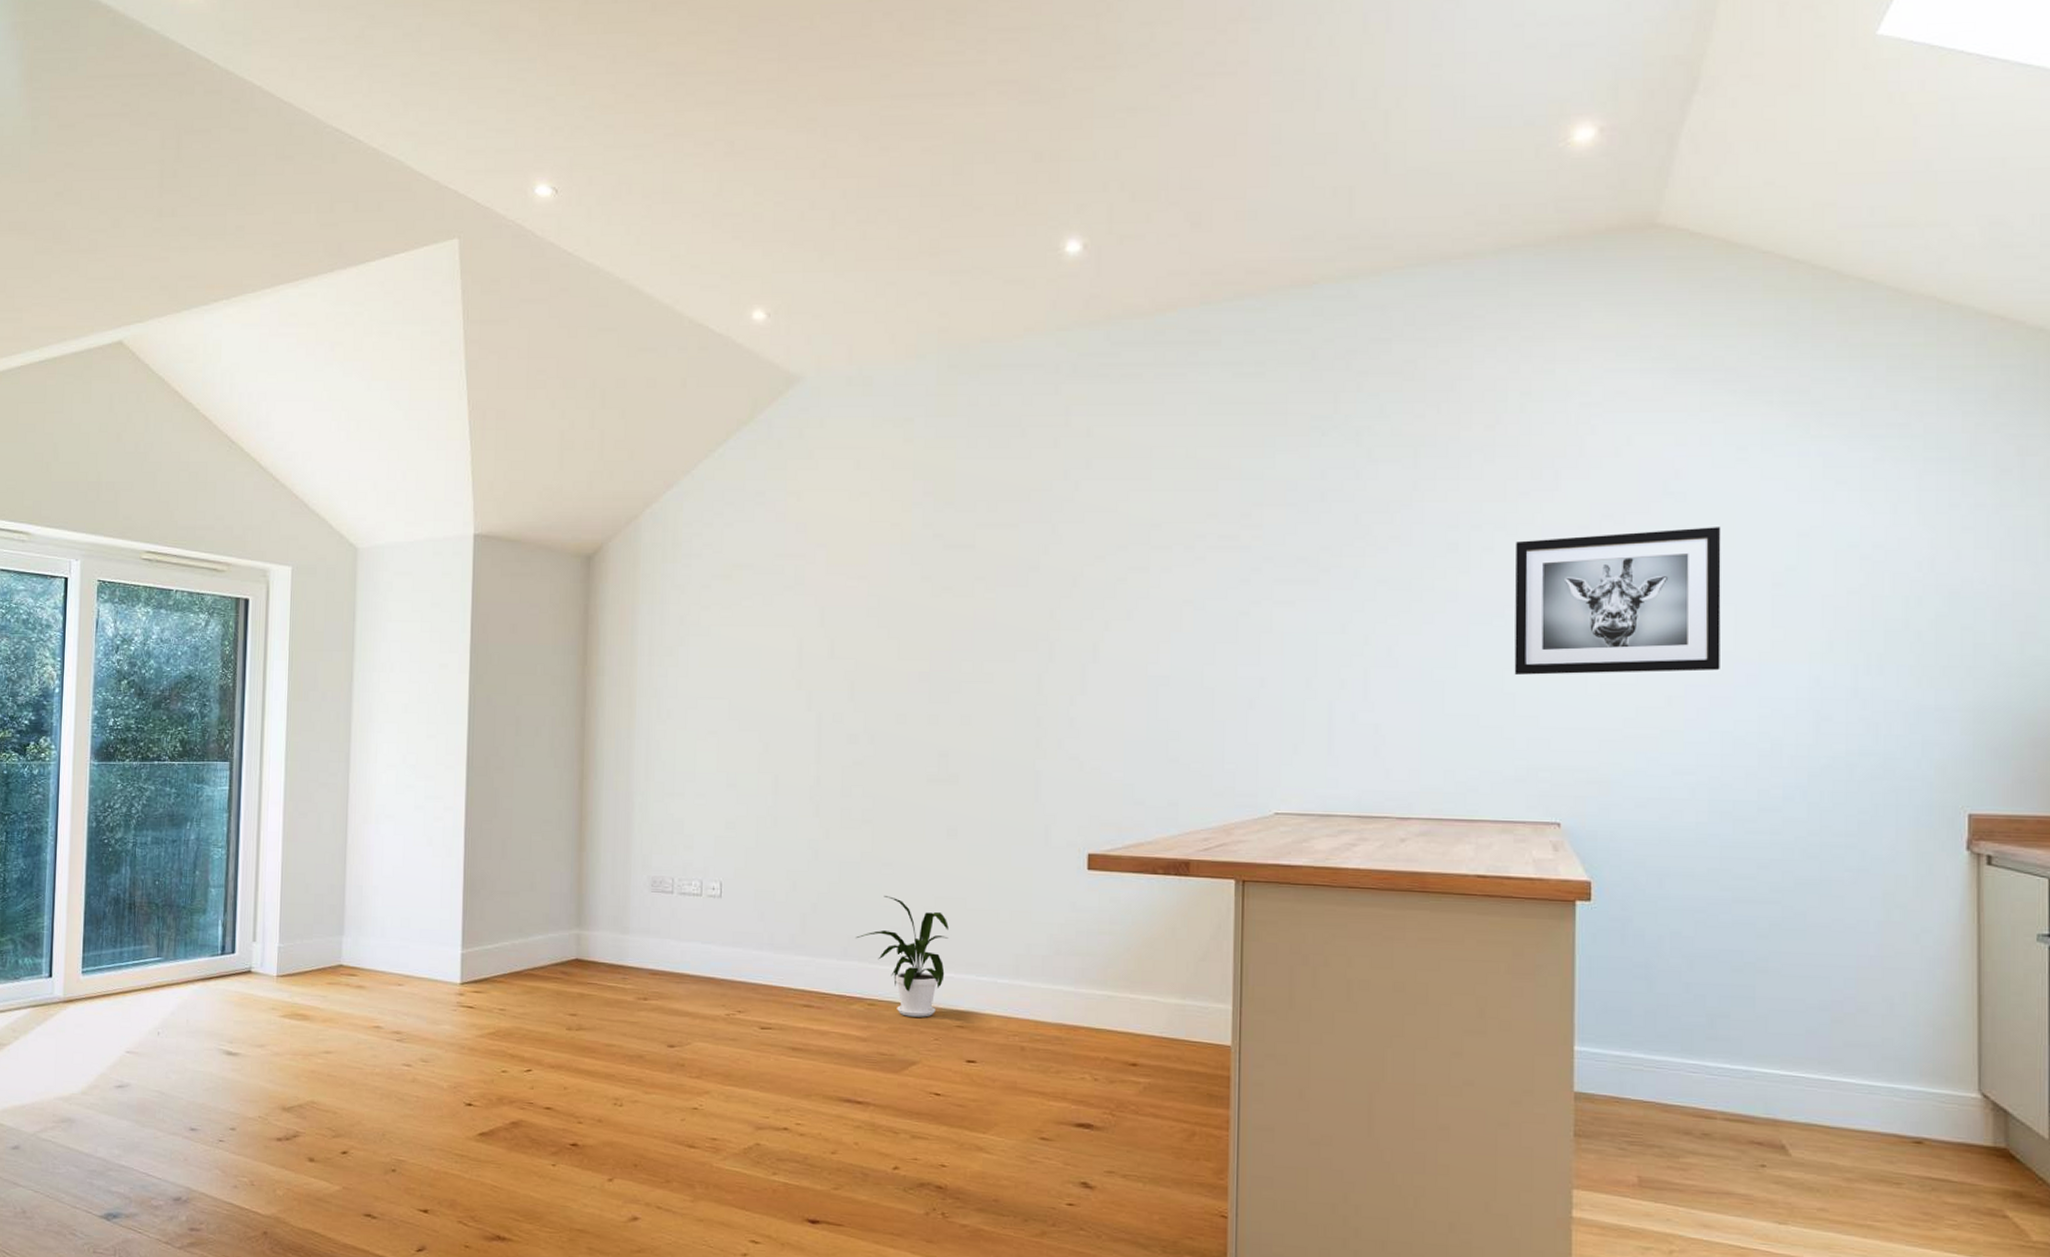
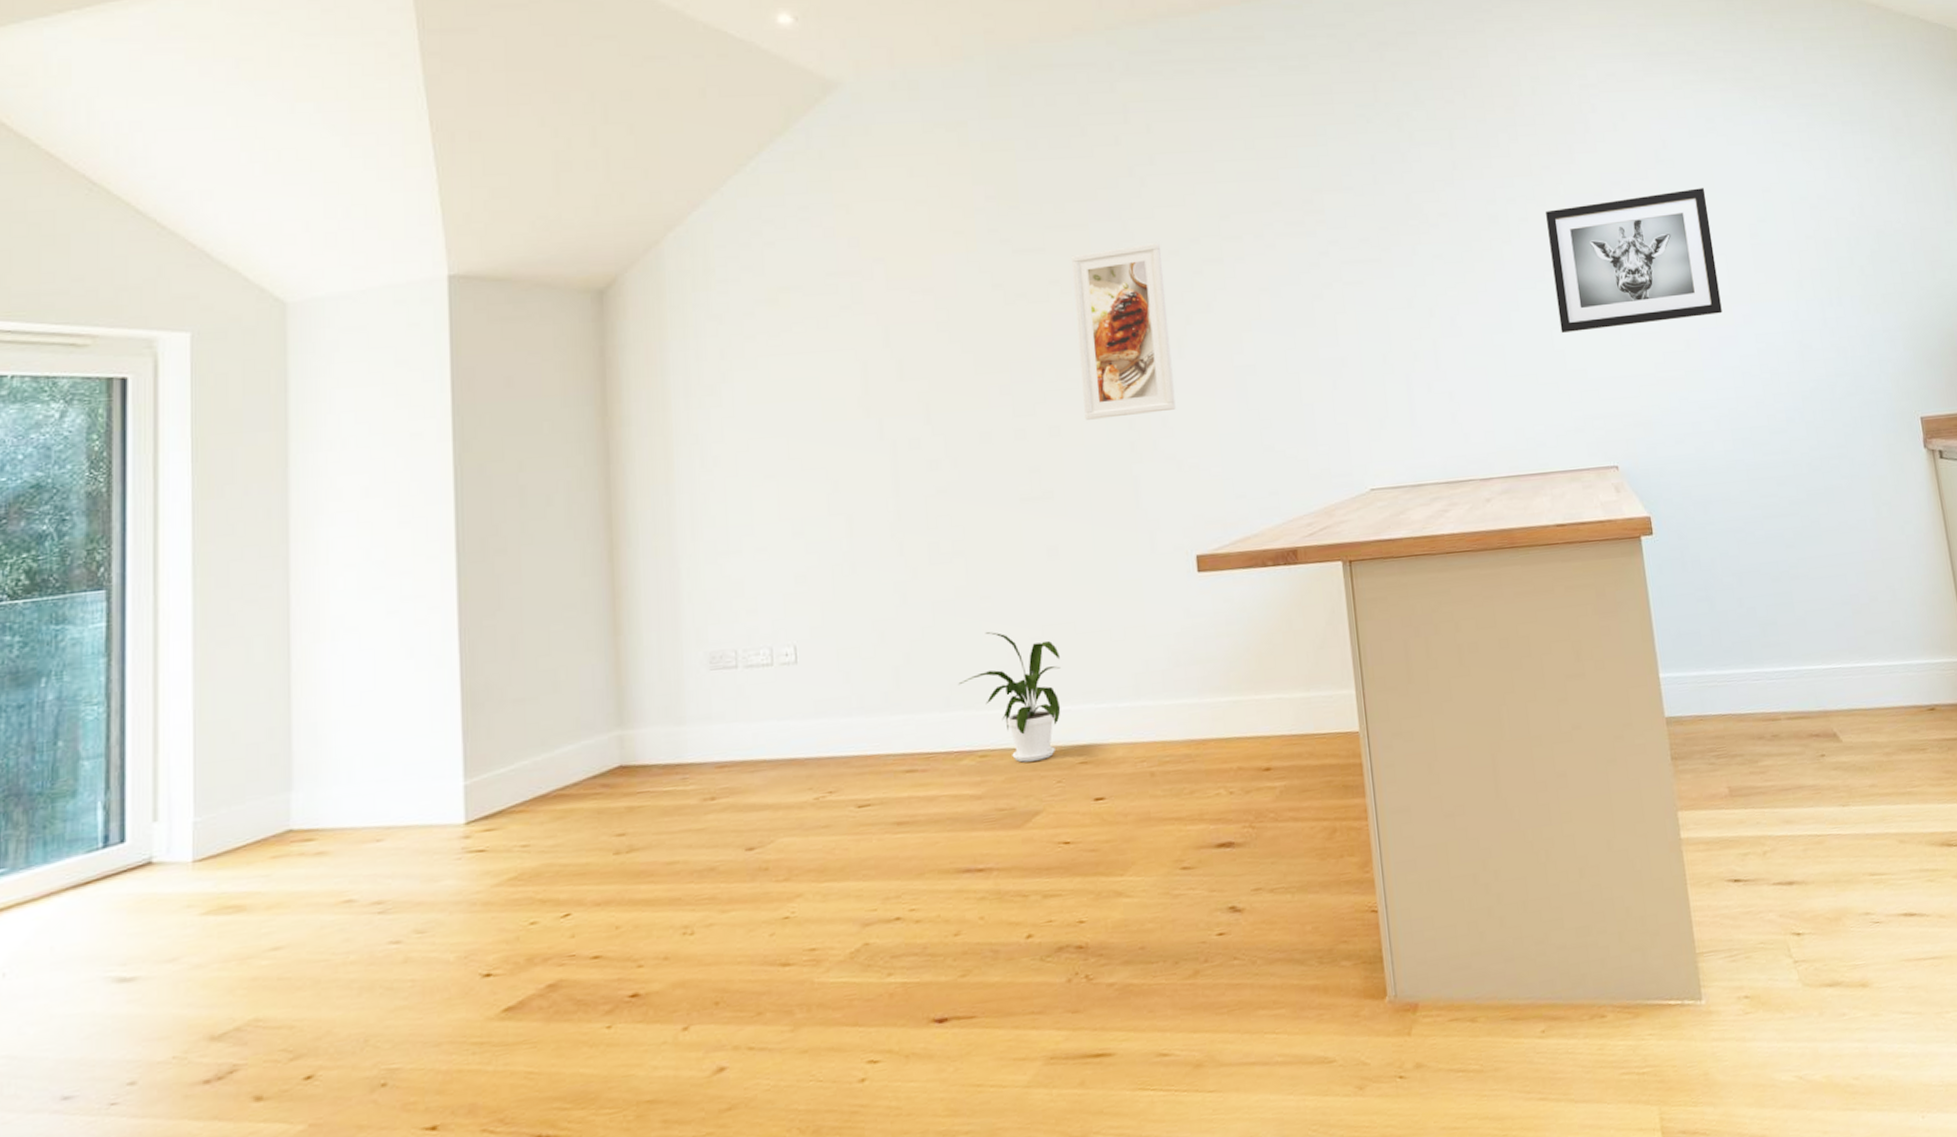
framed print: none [996,547,1088,713] -> present [1072,243,1176,420]

